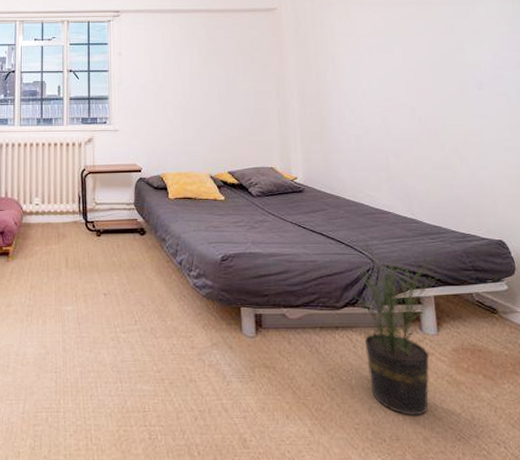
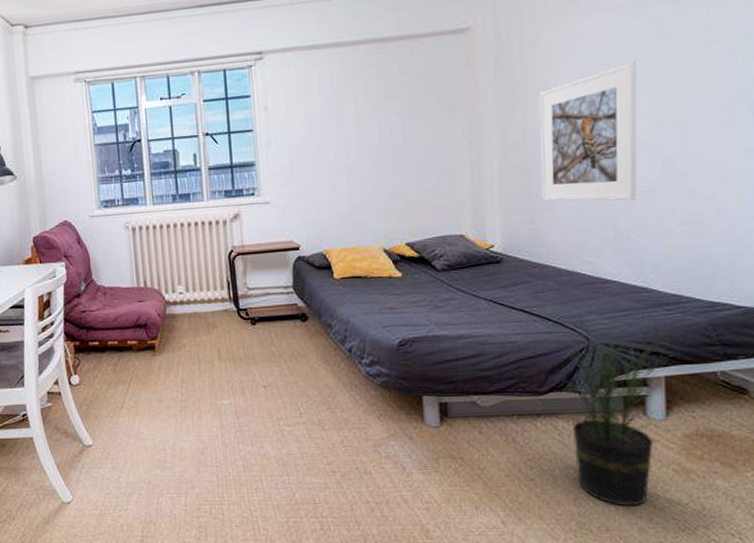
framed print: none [328,44,403,148] -> present [539,62,637,202]

